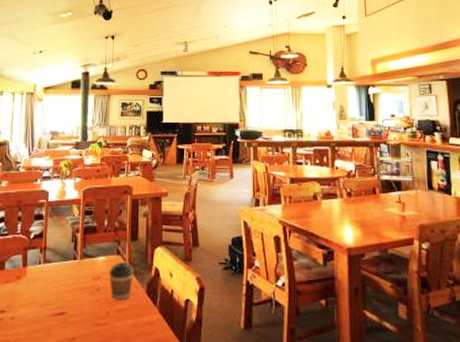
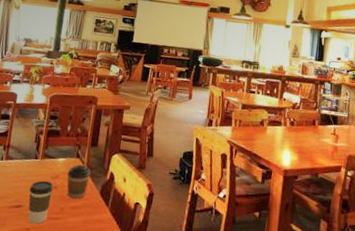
coffee cup: none [71,283,96,332] -> present [28,180,53,224]

